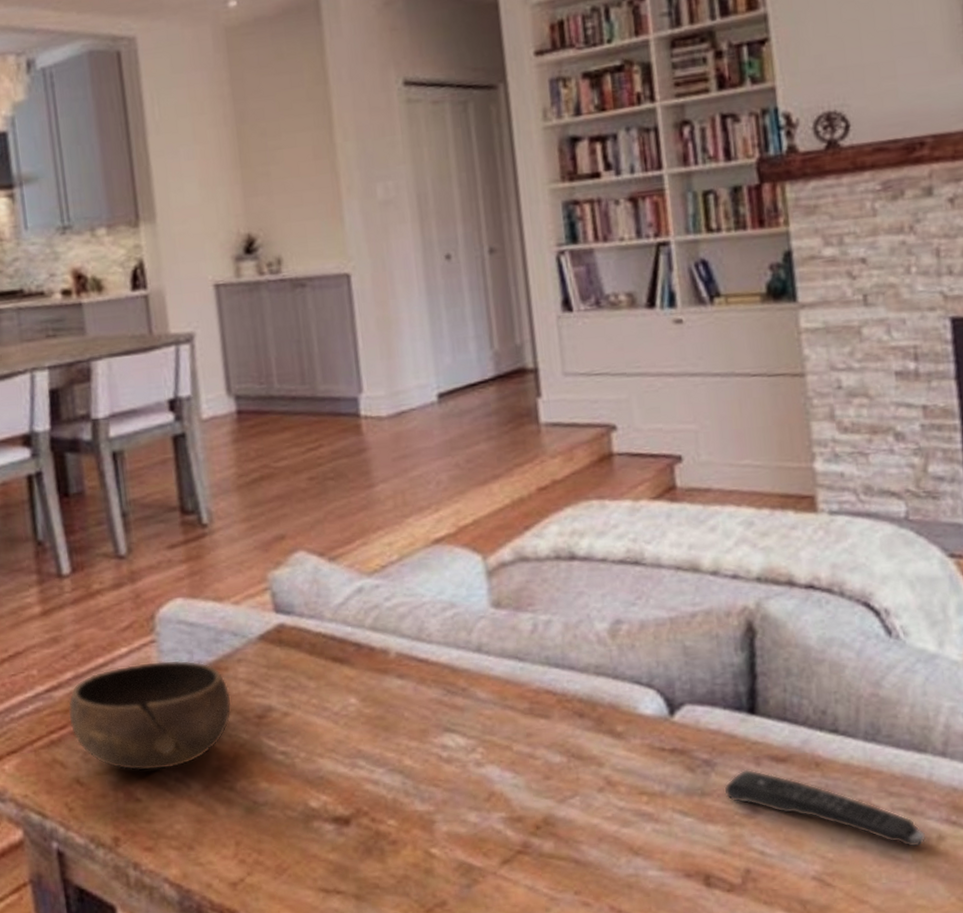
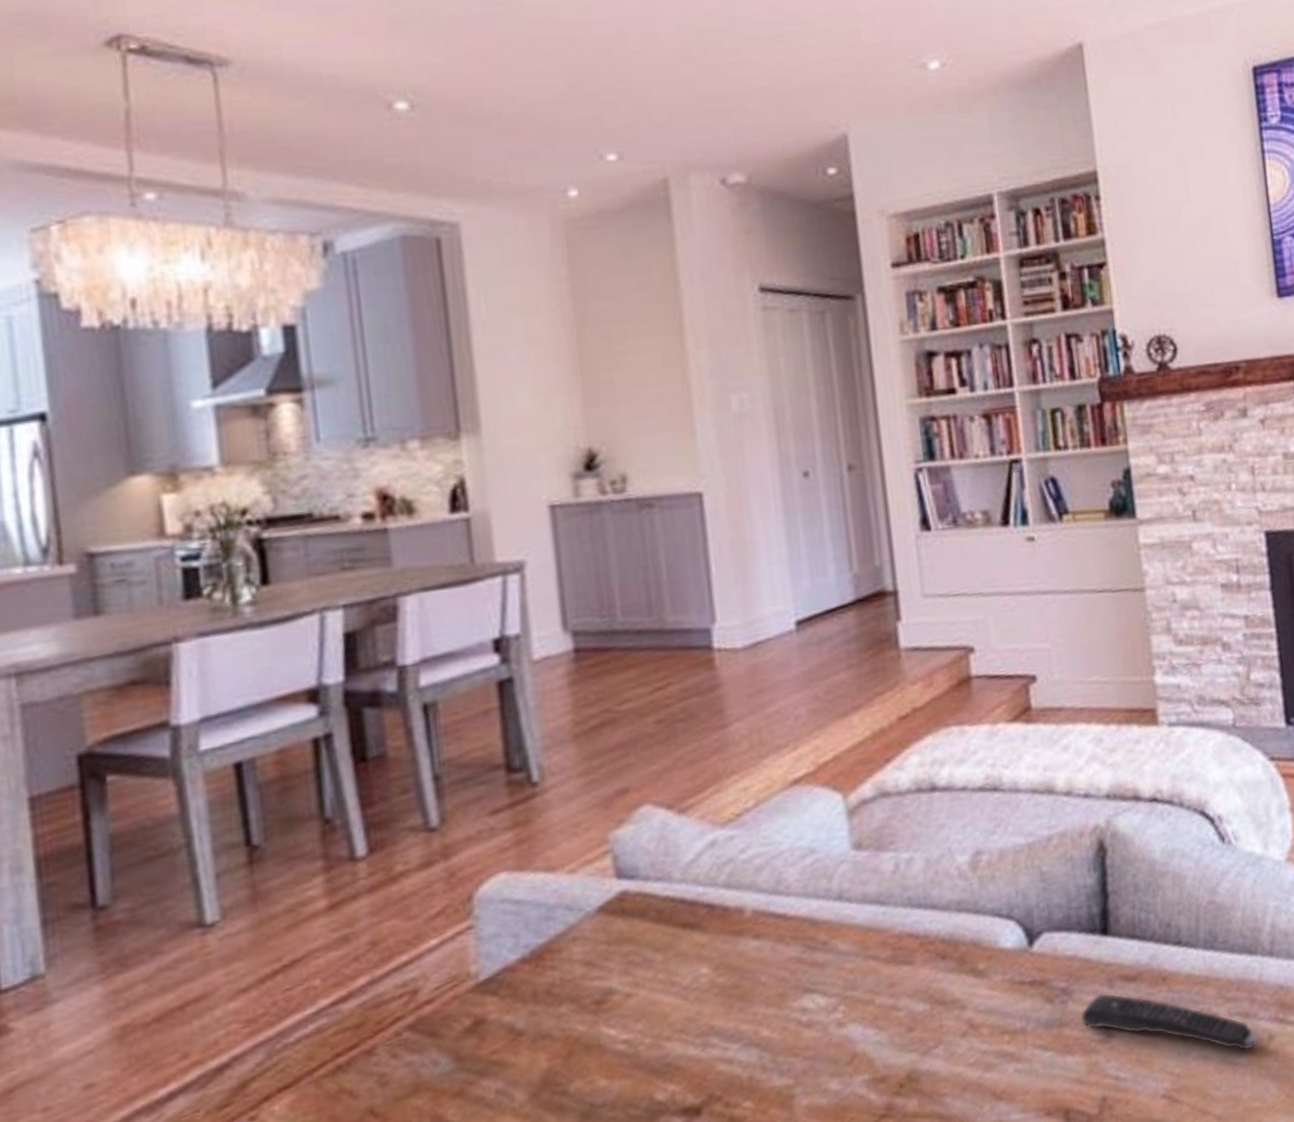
bowl: present [68,660,232,771] -> none [360,946,565,1089]

